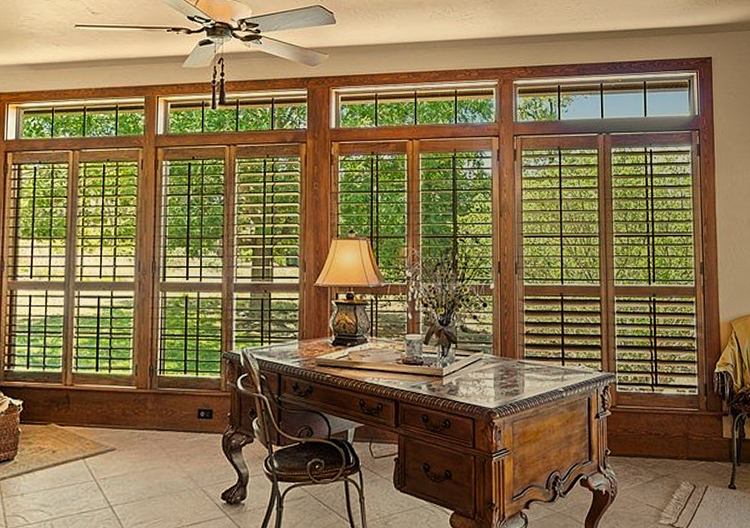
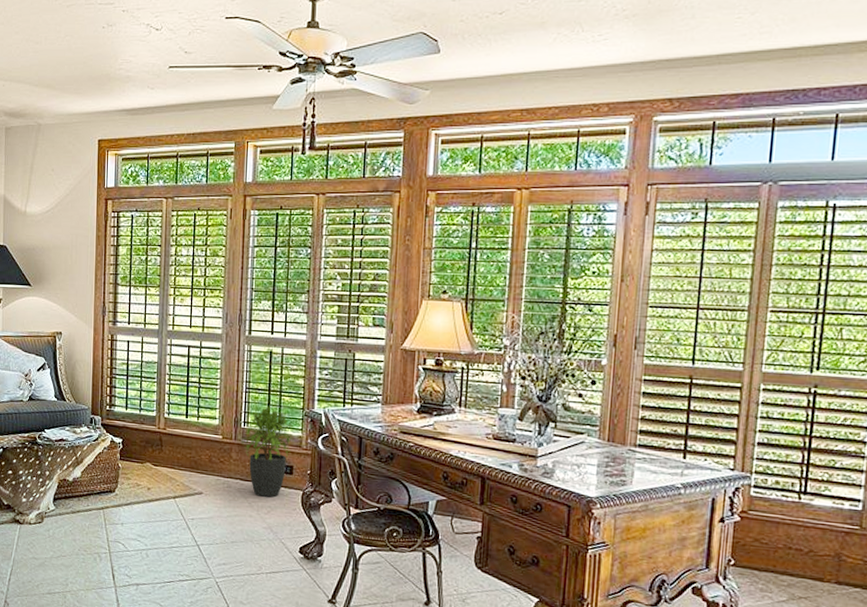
potted plant: none [158,351,213,445] -> present [242,406,295,497]

